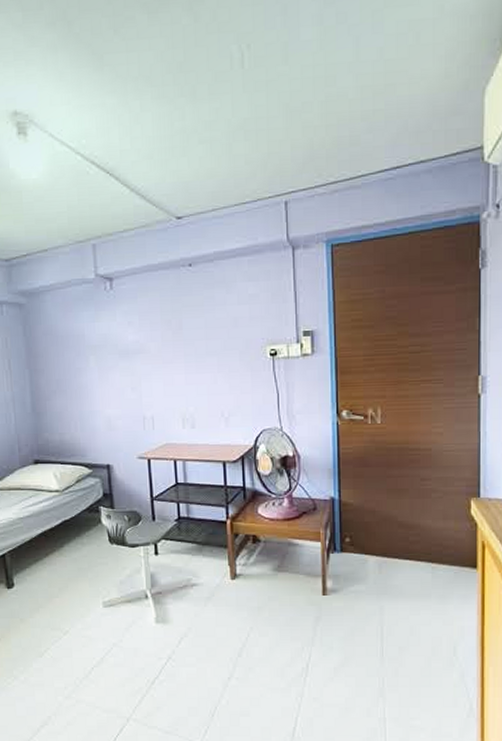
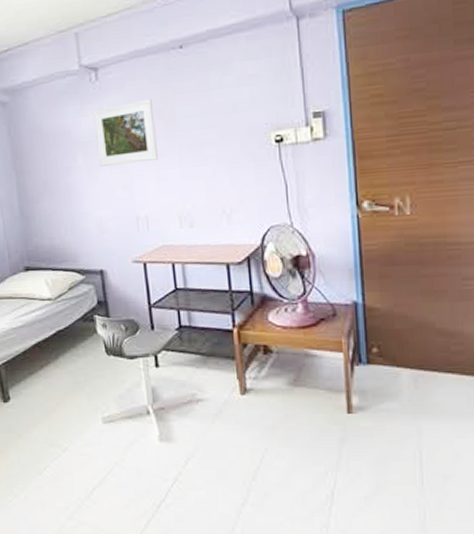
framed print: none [106,310,165,369] -> present [92,99,158,166]

